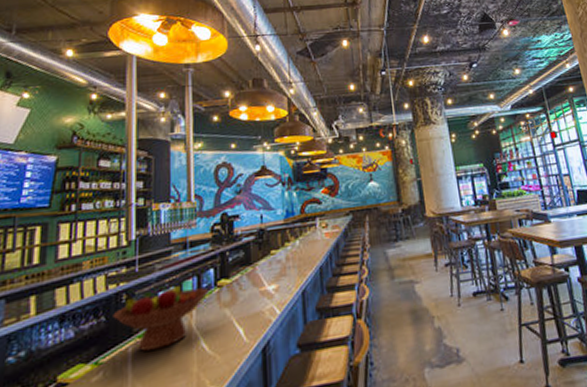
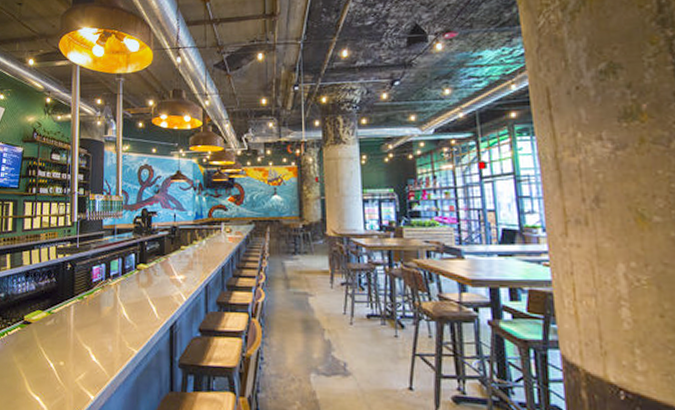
fruit bowl: present [113,286,209,351] -> none [61,262,131,310]

